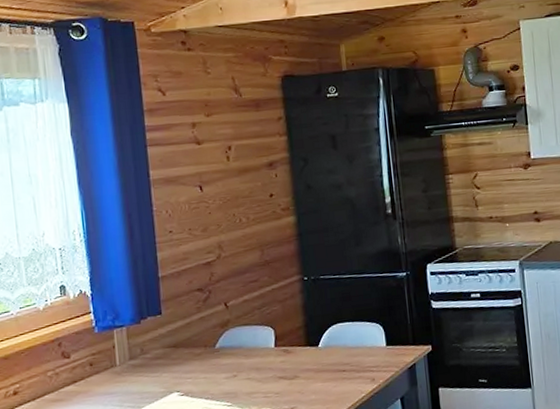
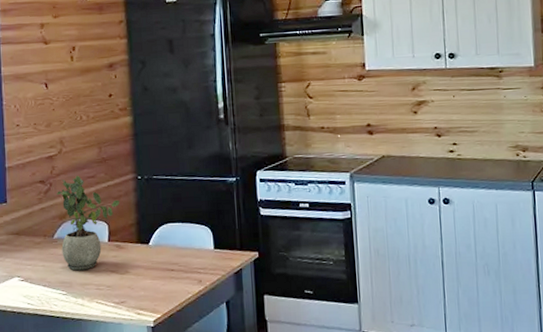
potted plant: none [217,281,286,380] -> present [57,176,120,271]

